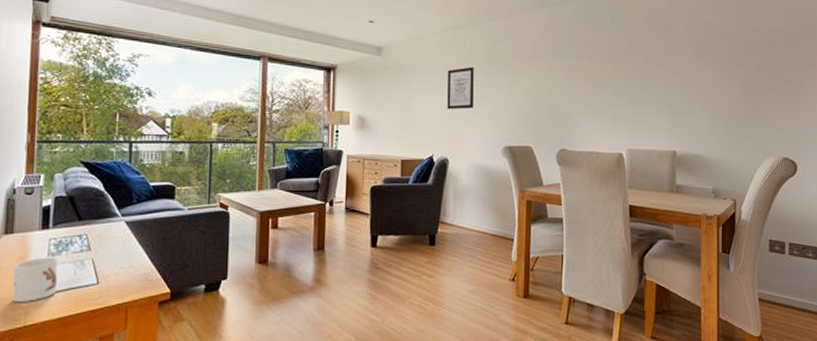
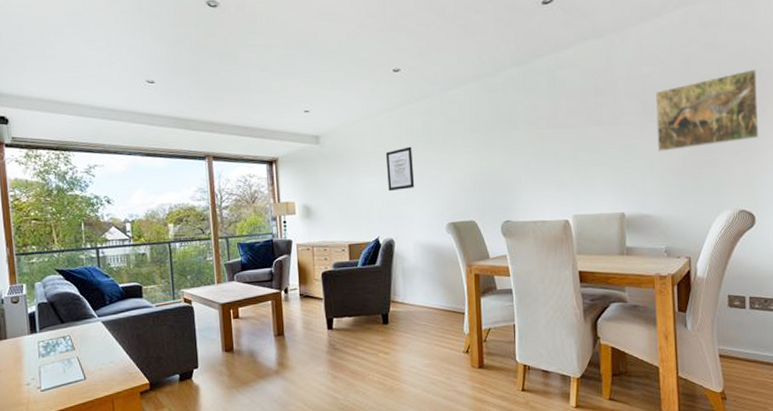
mug: present [12,257,58,303] -> none [11,357,50,400]
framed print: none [709,25,805,96] -> present [655,68,760,152]

